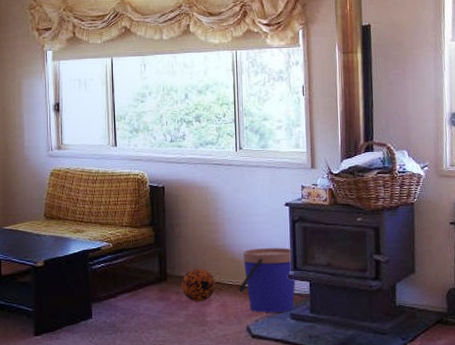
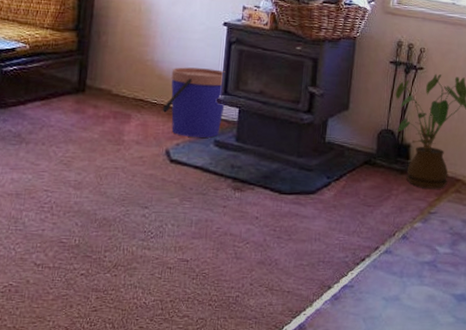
decorative ball: present [181,268,216,302] -> none [100,81,138,119]

